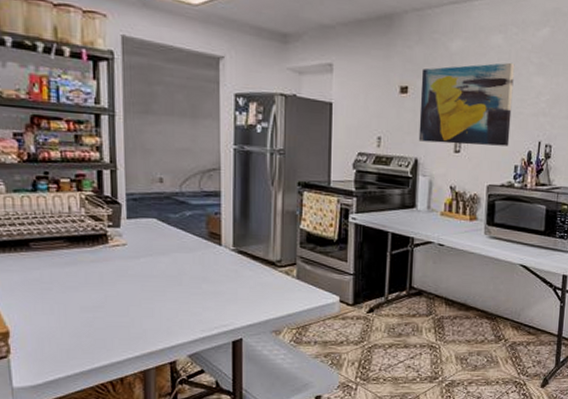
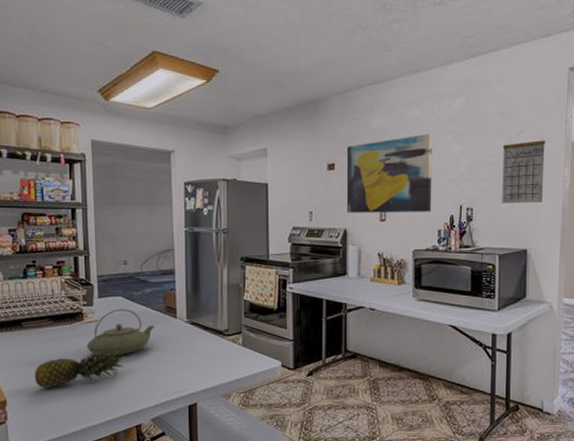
fruit: none [44,277,157,319] -> present [34,349,124,388]
teapot: none [111,232,195,285] -> present [86,309,155,356]

